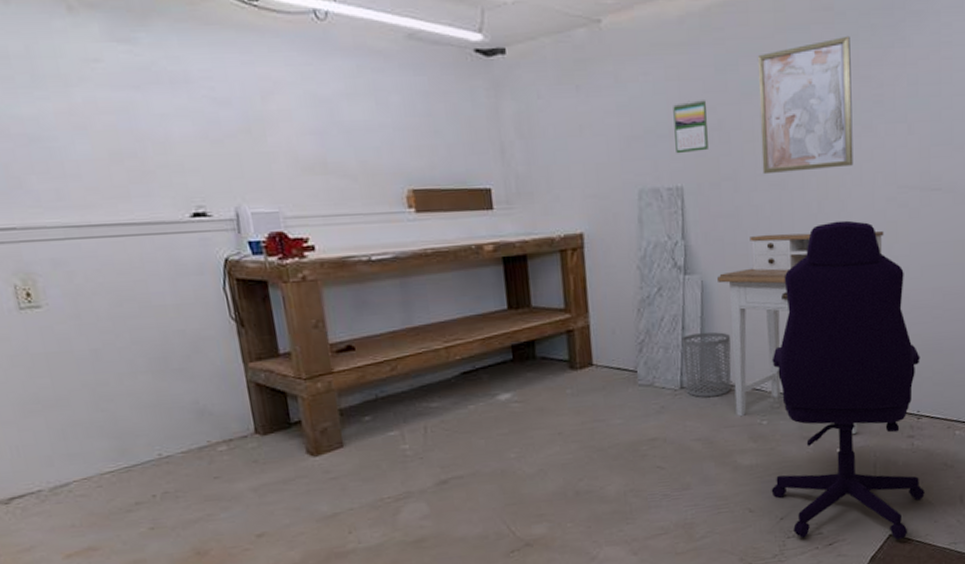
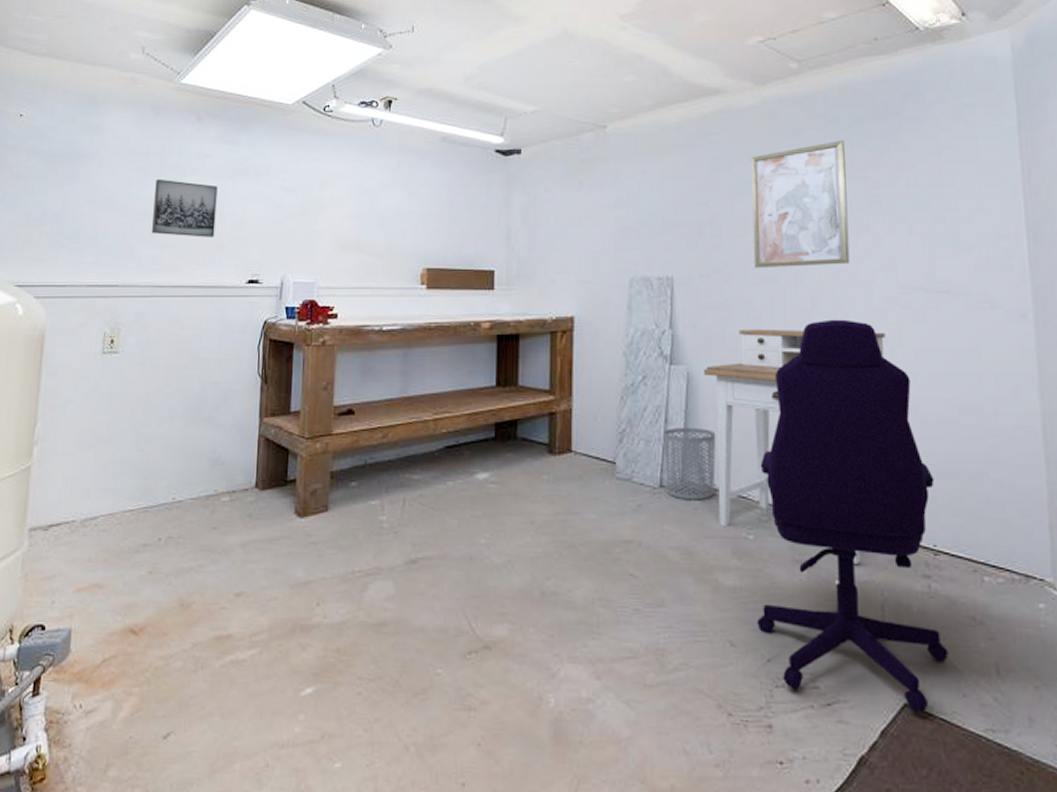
wall art: none [30,91,134,165] -> present [152,178,218,237]
calendar: present [673,100,709,154] -> none [667,196,701,246]

